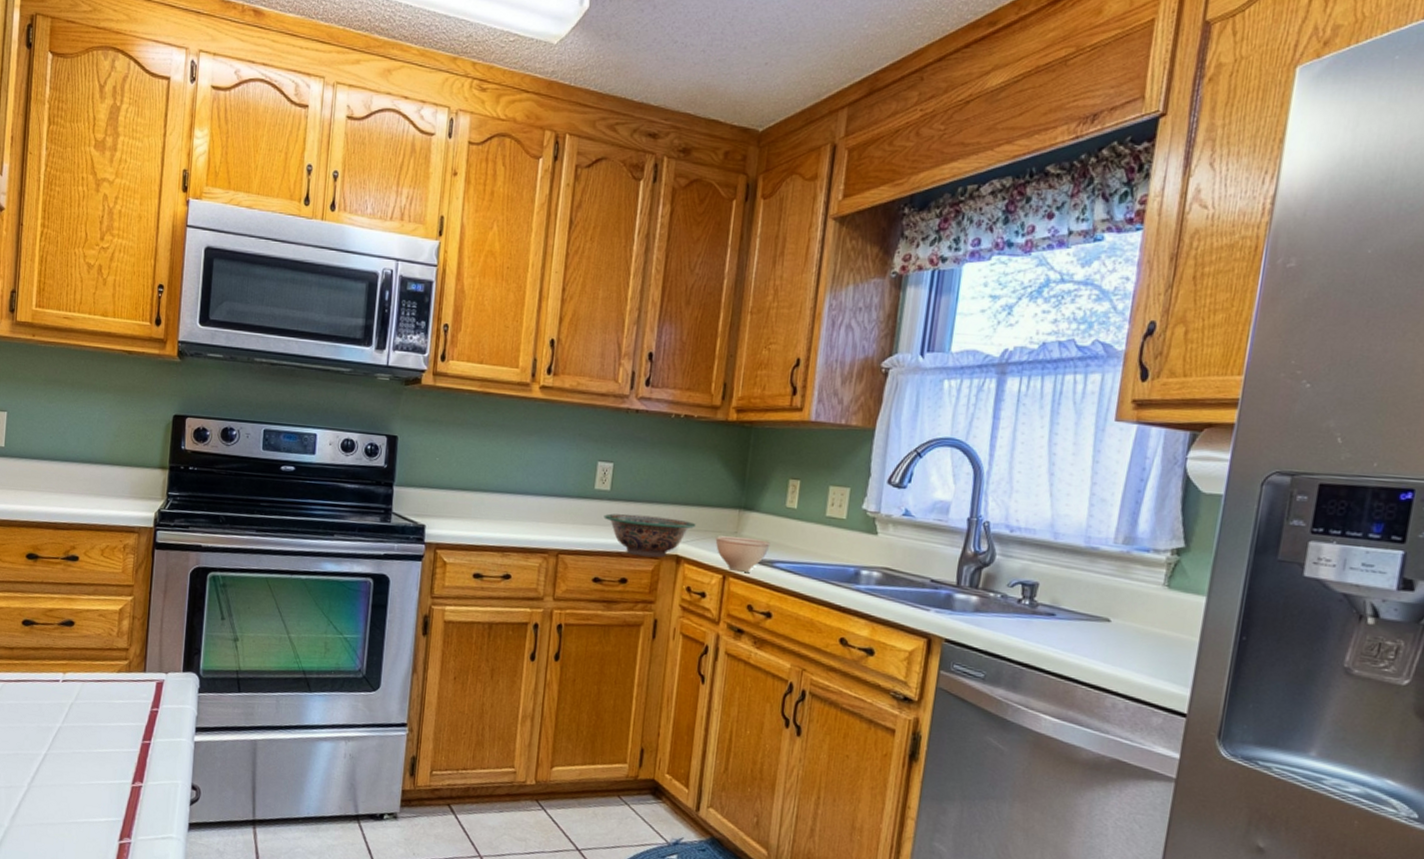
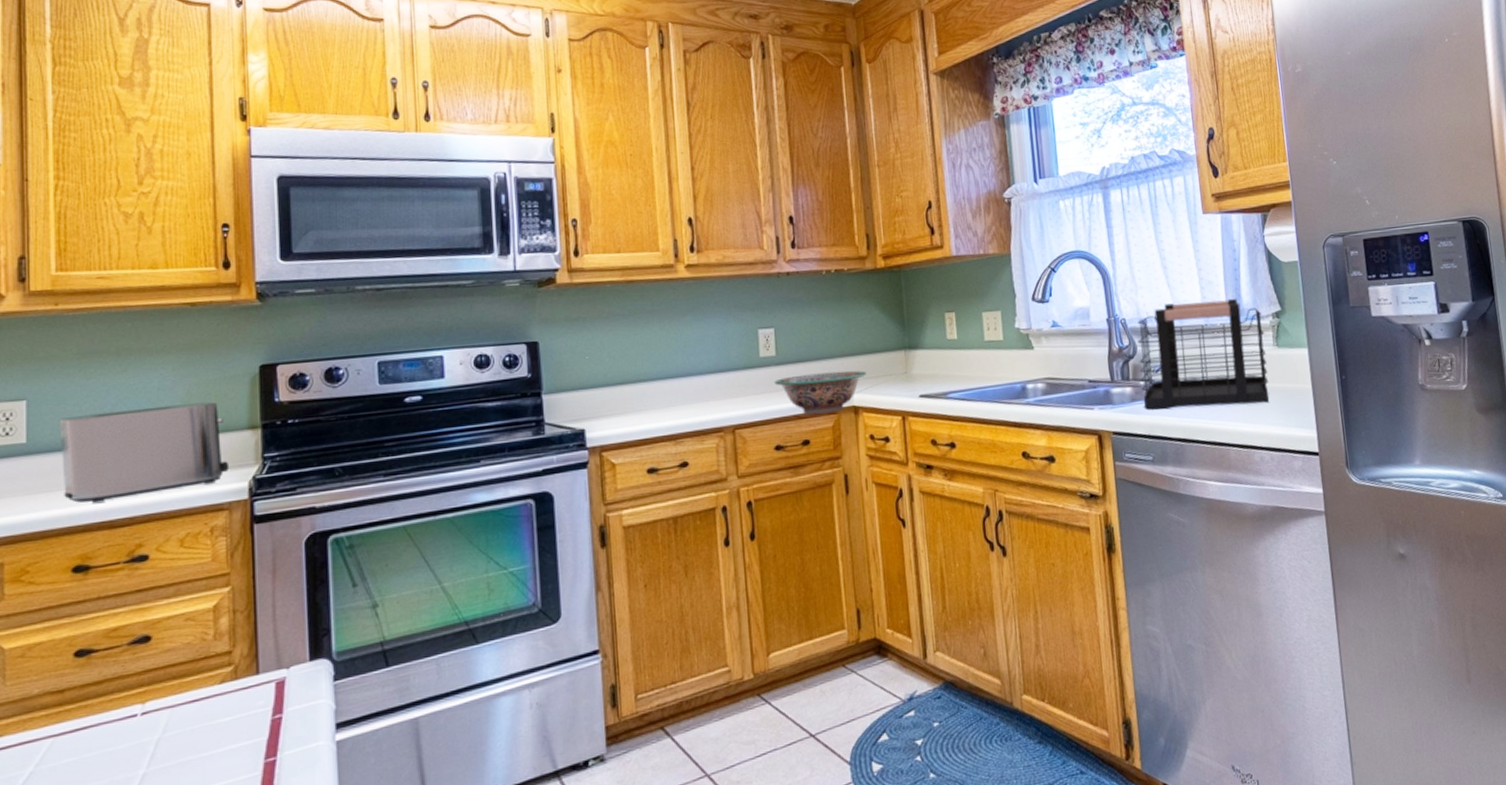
toaster: none [26,431,143,509] -> present [59,402,230,503]
bowl: present [715,535,771,573] -> none [888,374,941,411]
dish rack: none [987,515,1158,646] -> present [1137,298,1270,409]

